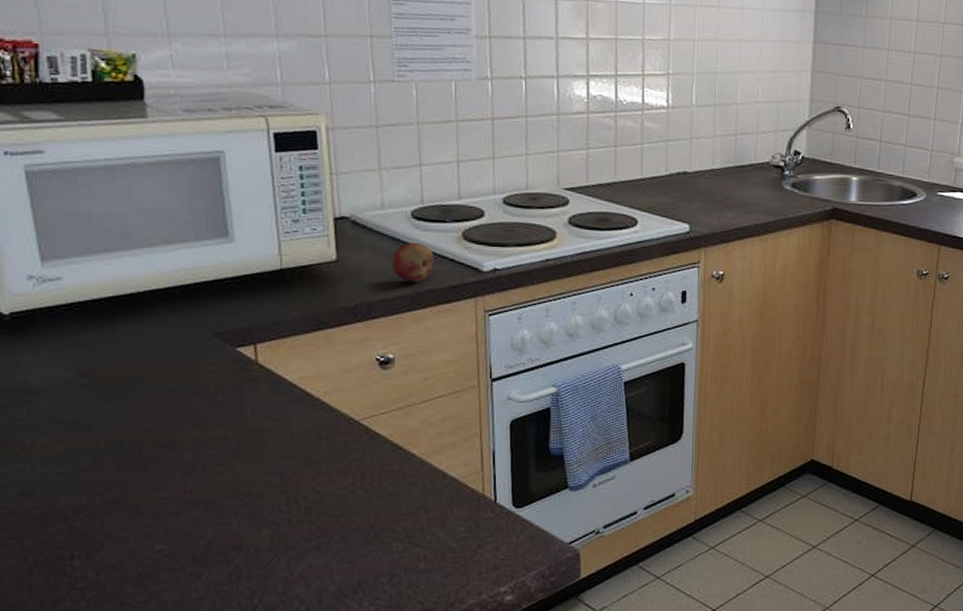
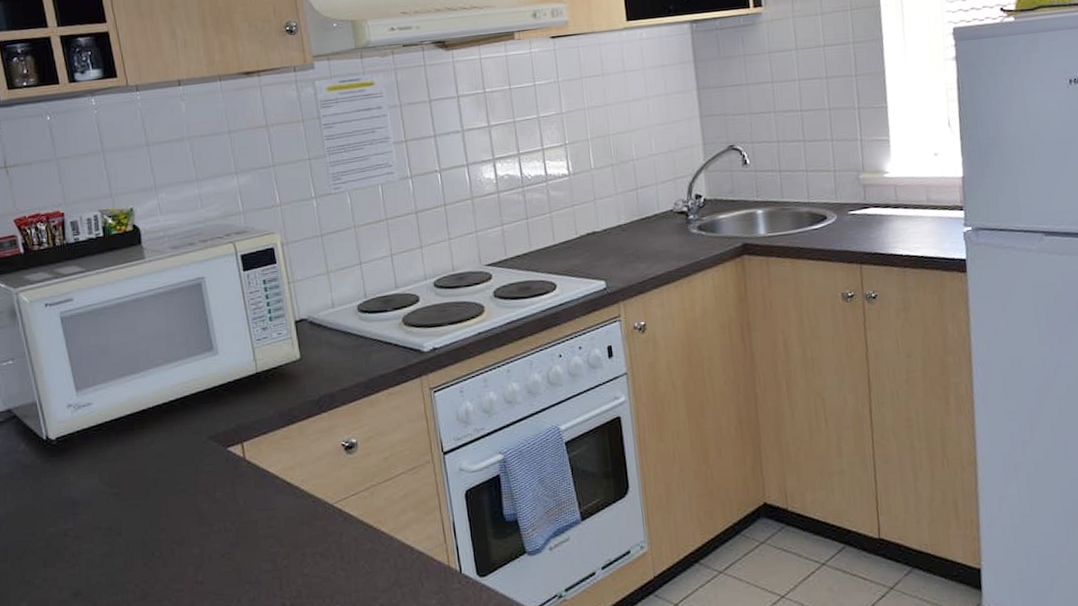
fruit: present [392,243,434,282] -> none [345,333,381,370]

